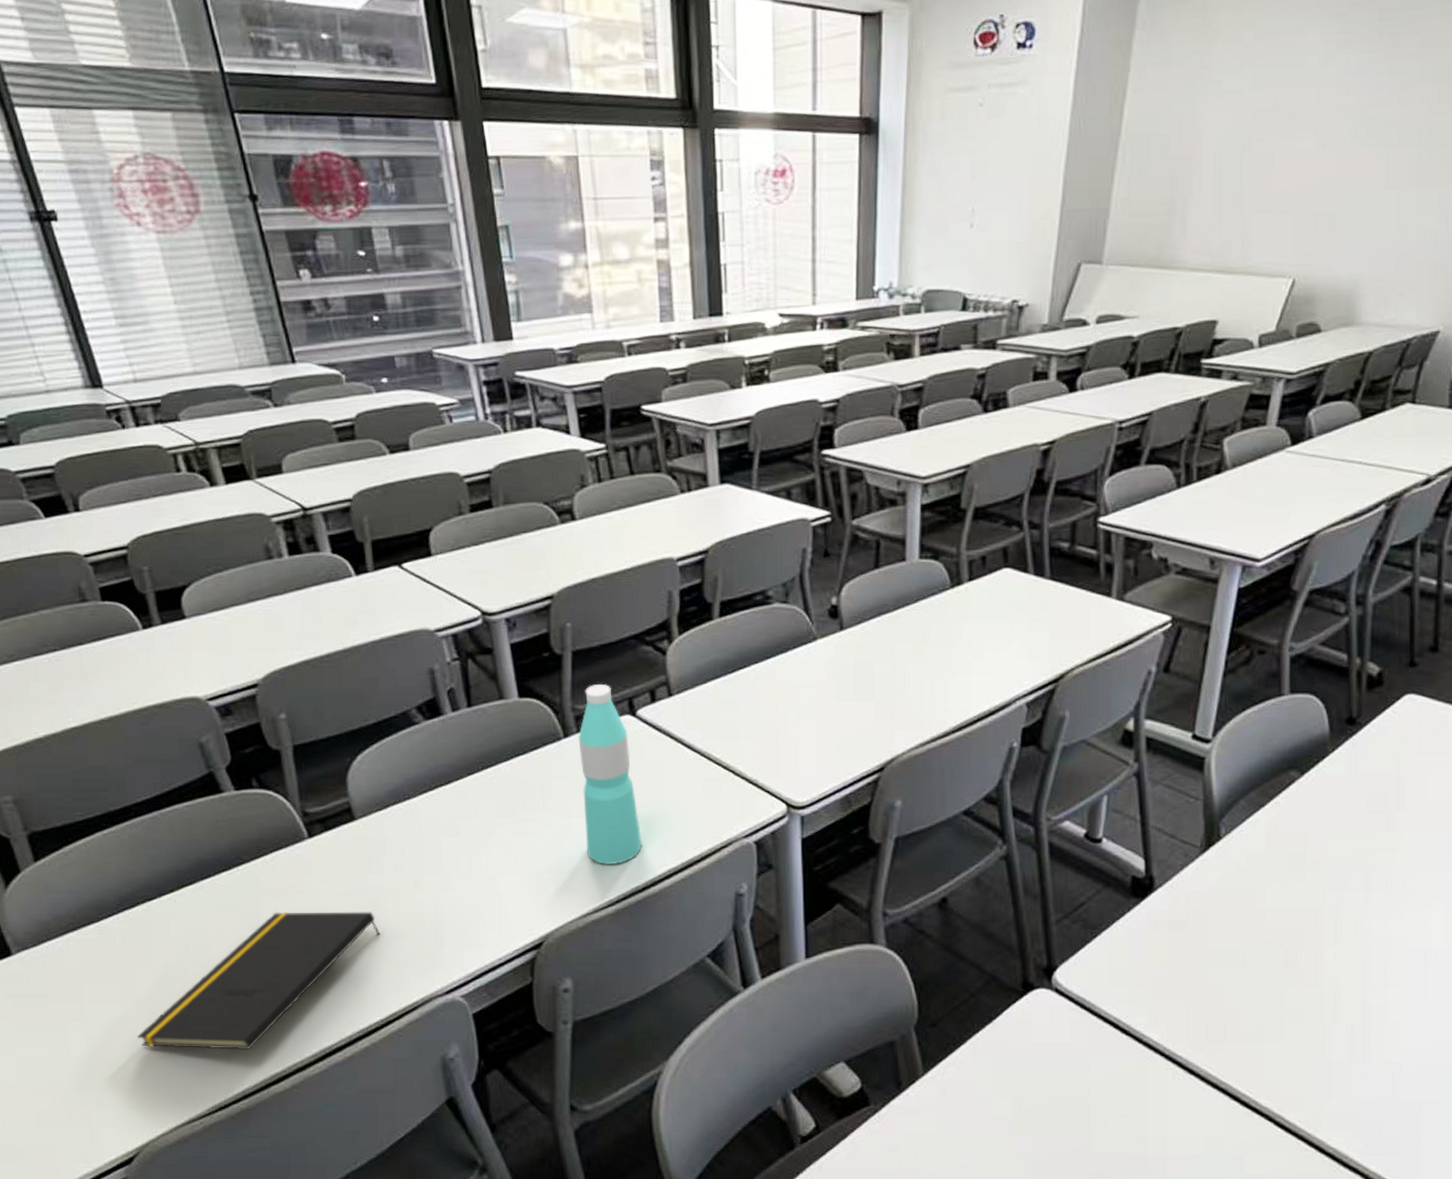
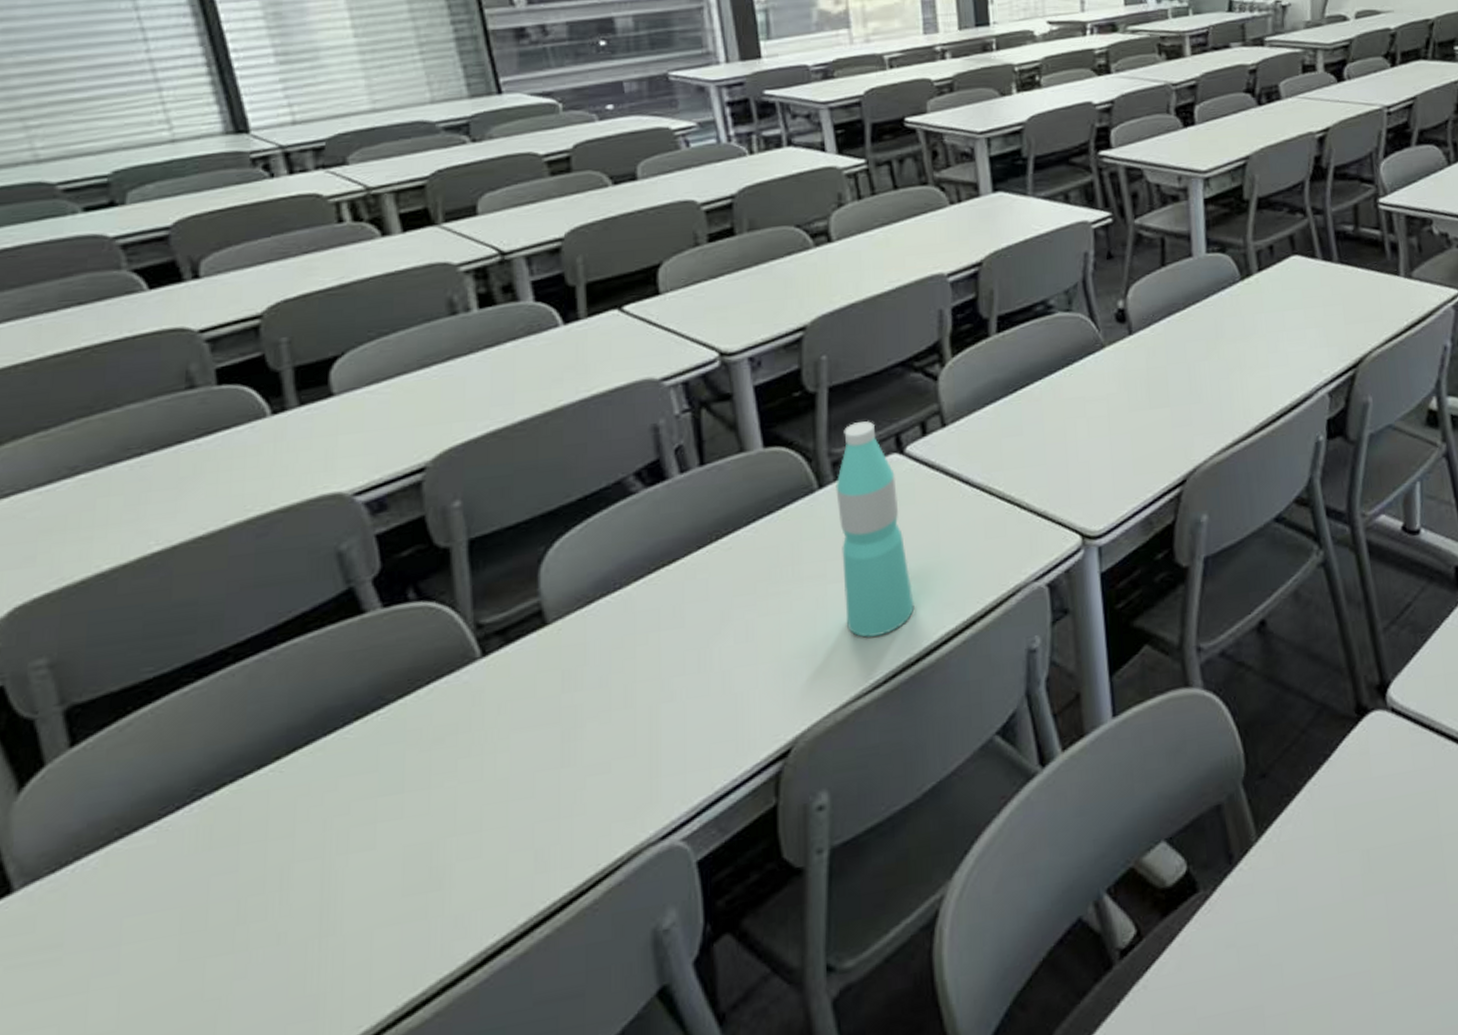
notepad: present [137,912,380,1050] -> none [201,743,573,996]

